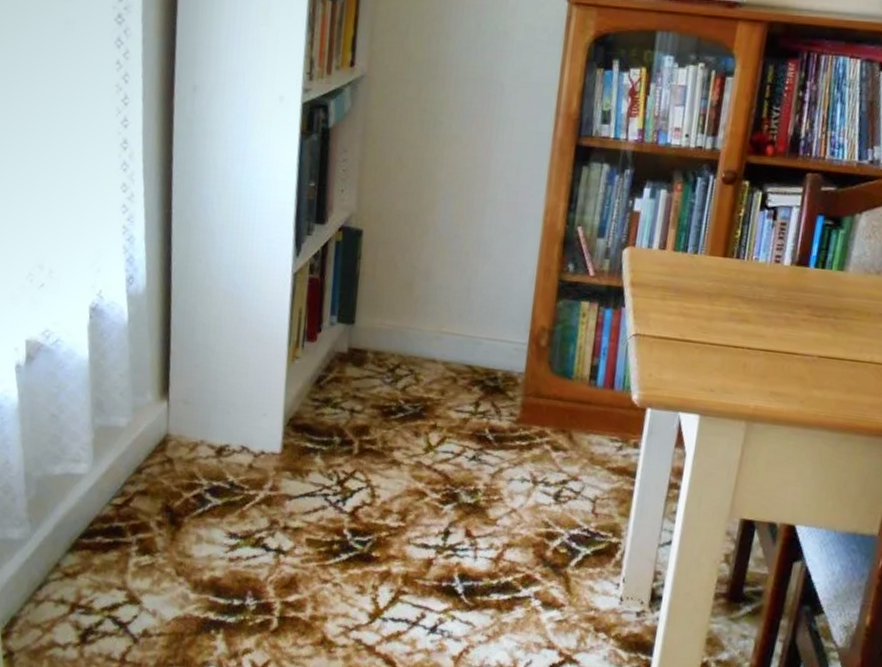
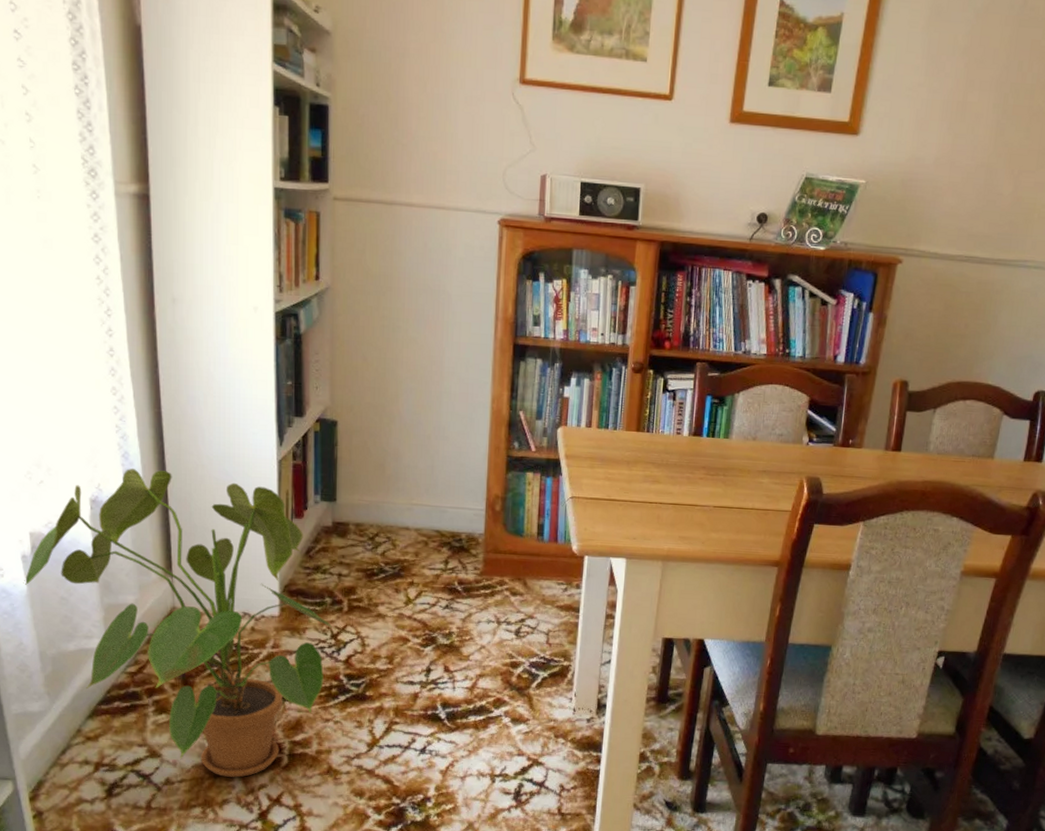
house plant: none [15,274,347,638] -> present [23,468,340,778]

